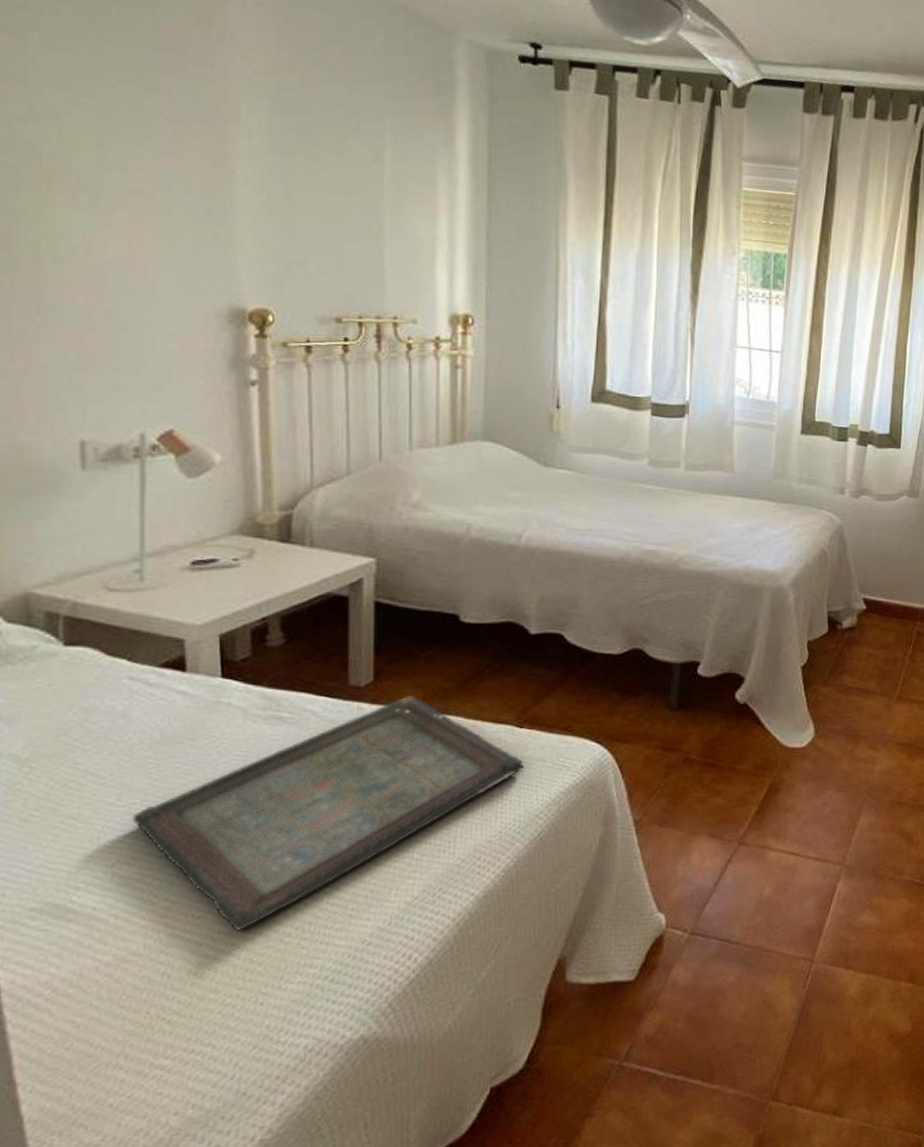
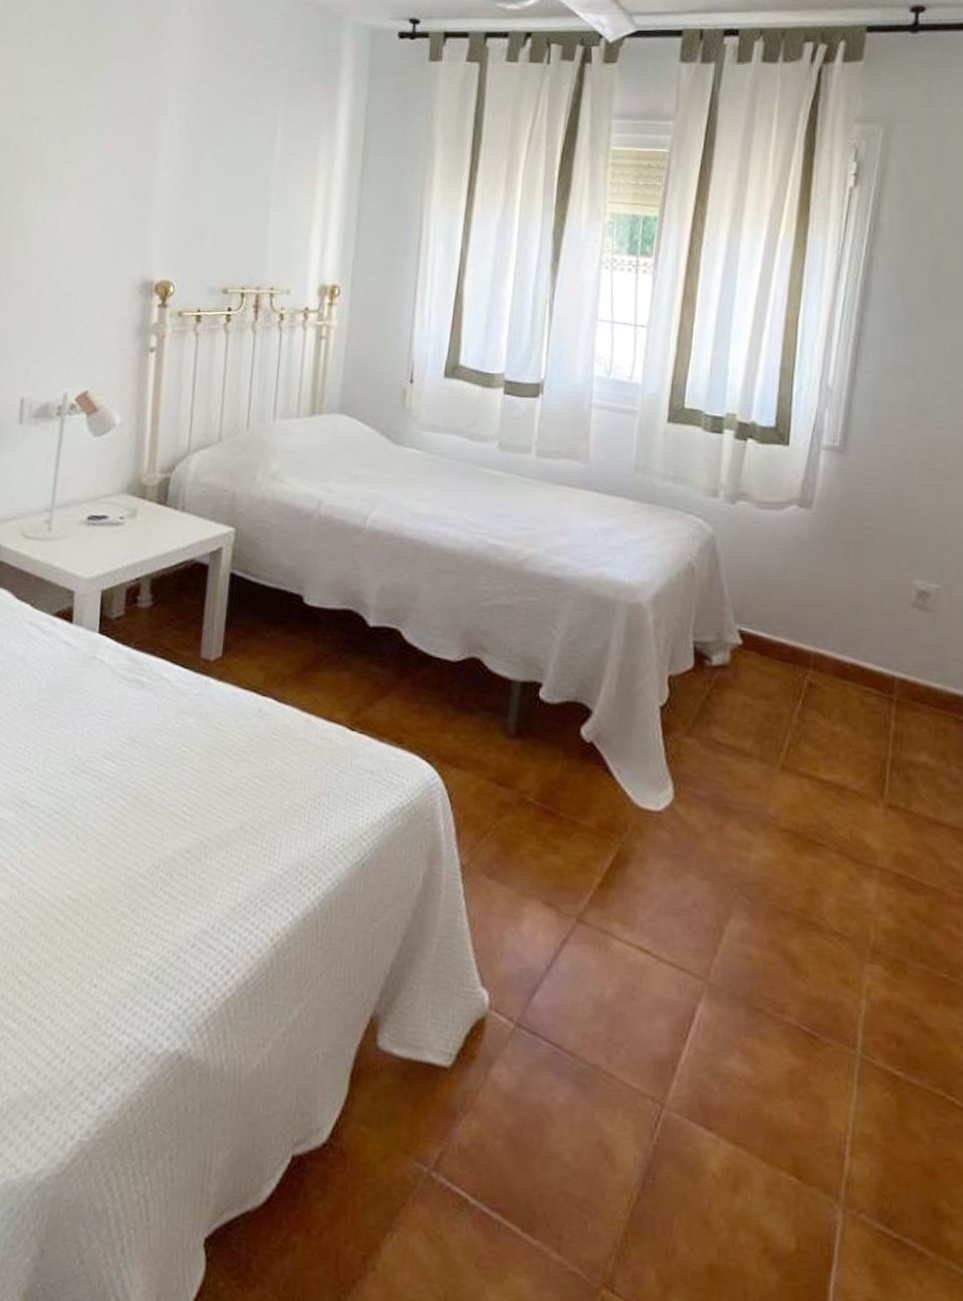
serving tray: present [132,696,524,931] -> none [16,677,352,901]

